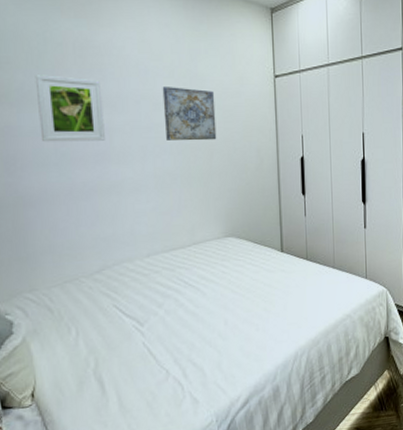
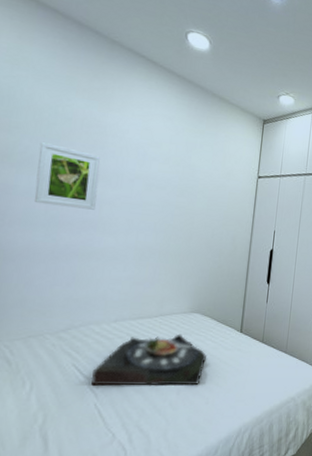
serving tray: none [134,261,250,324] -> present [91,334,207,386]
wall art: present [162,87,217,141] -> none [152,171,203,224]

